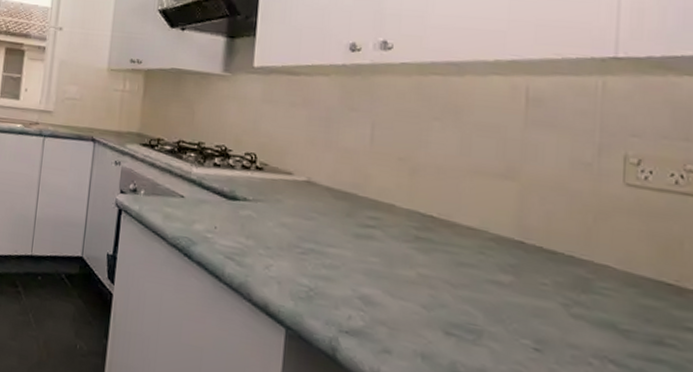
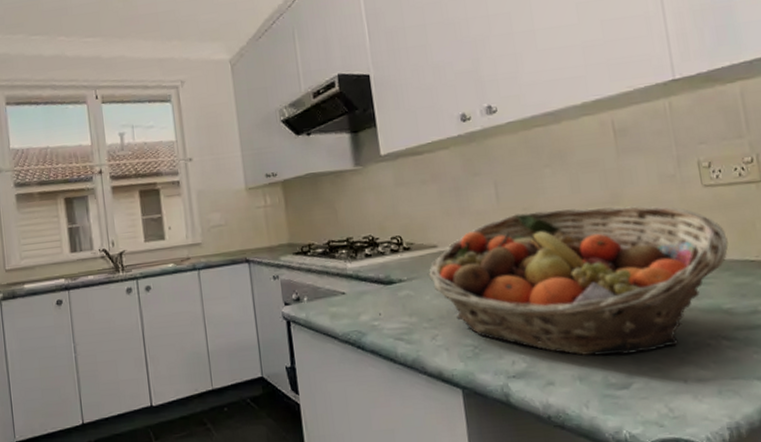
fruit basket: none [276,161,643,354] -> present [428,205,729,356]

